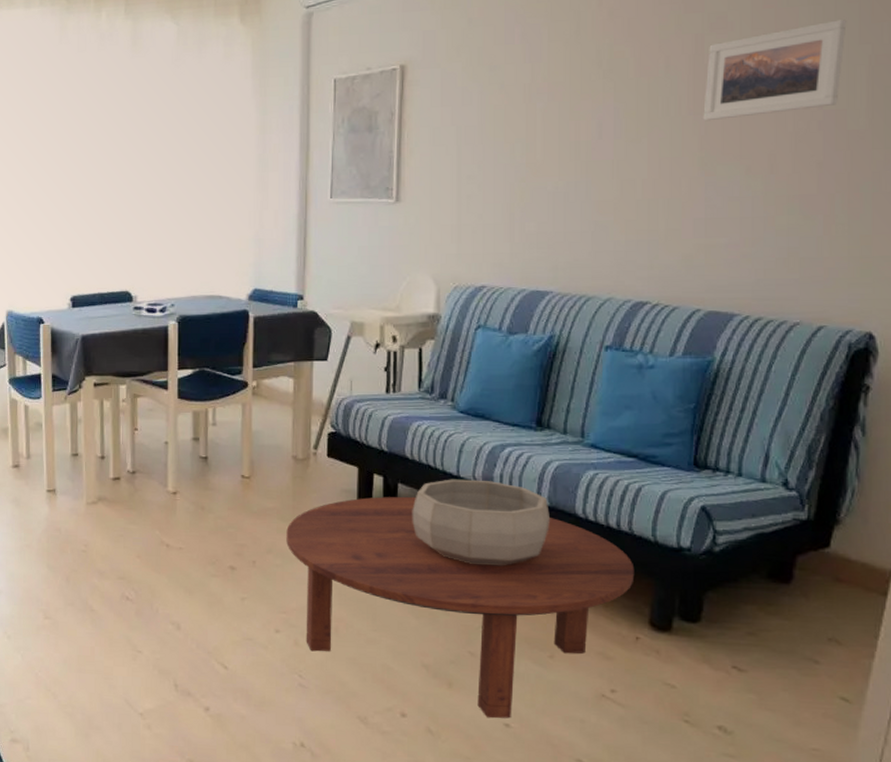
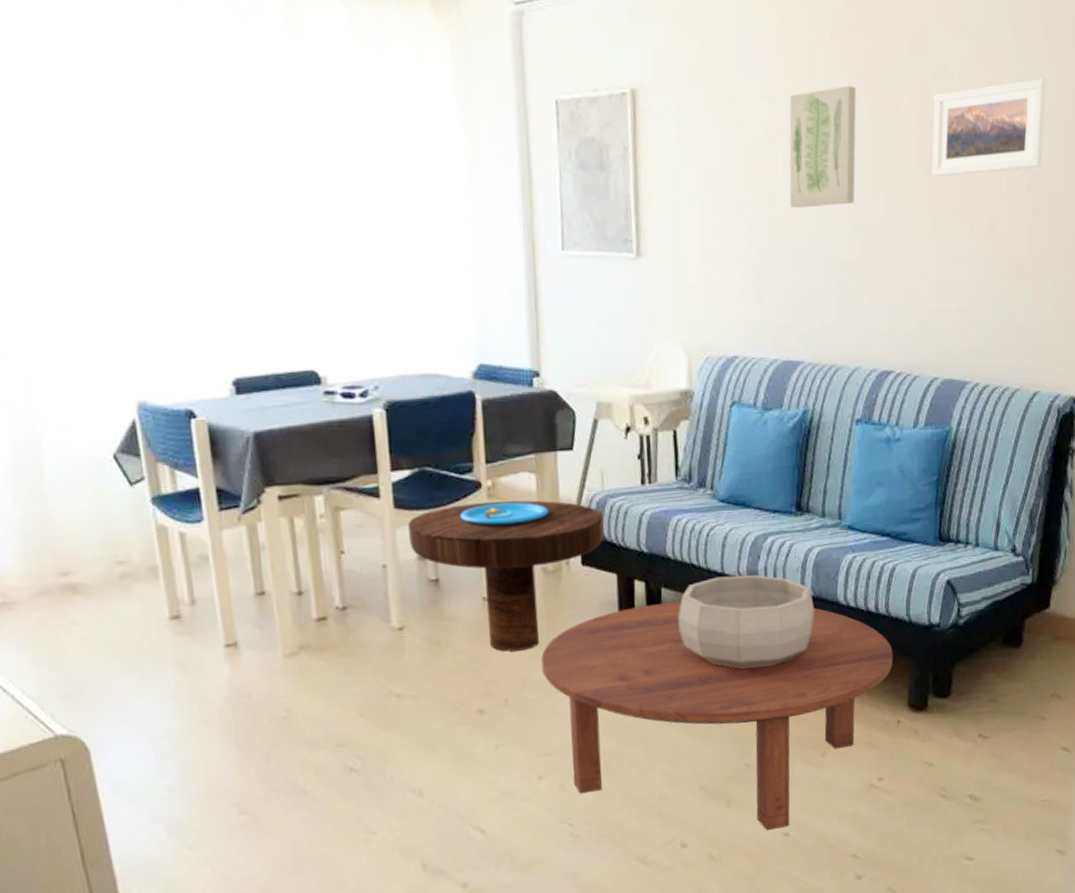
side table: none [188,398,349,522] -> present [408,500,604,652]
wall art: none [546,44,622,156] -> present [789,85,856,208]

